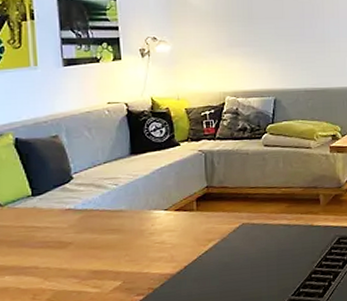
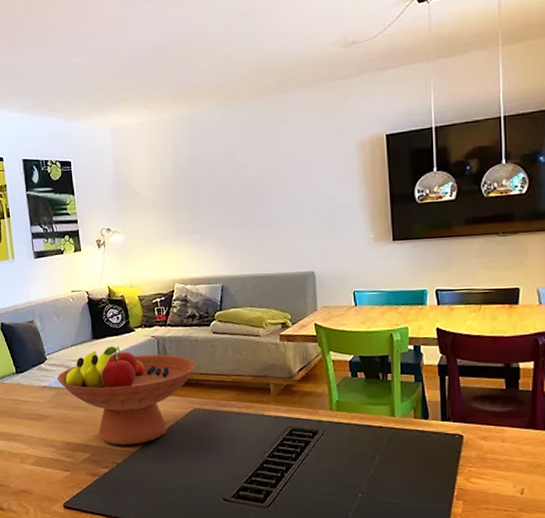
fruit bowl: none [86,161,246,269] -> present [57,346,197,445]

